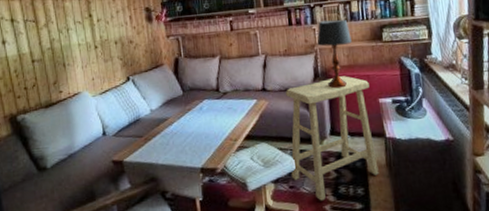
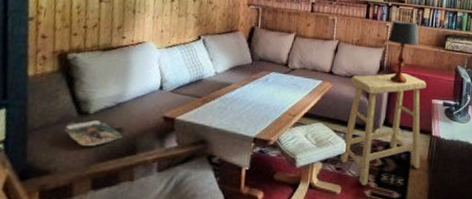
magazine: none [29,173,81,199] -> present [63,120,124,146]

